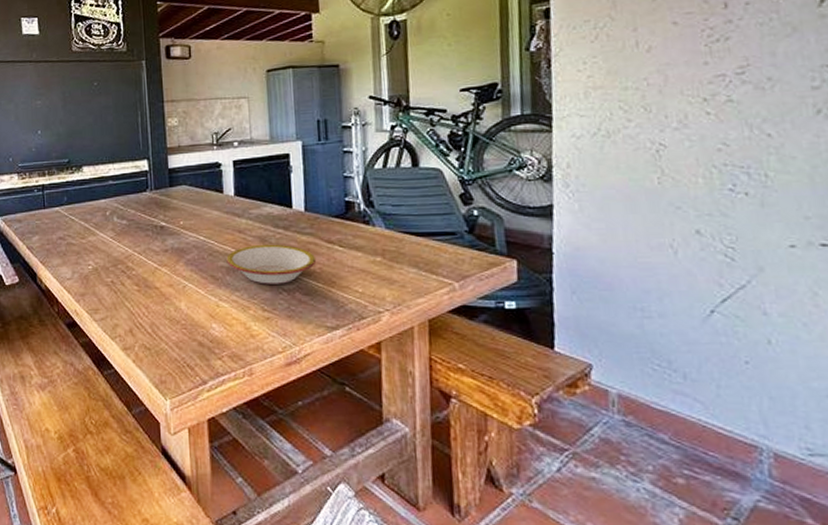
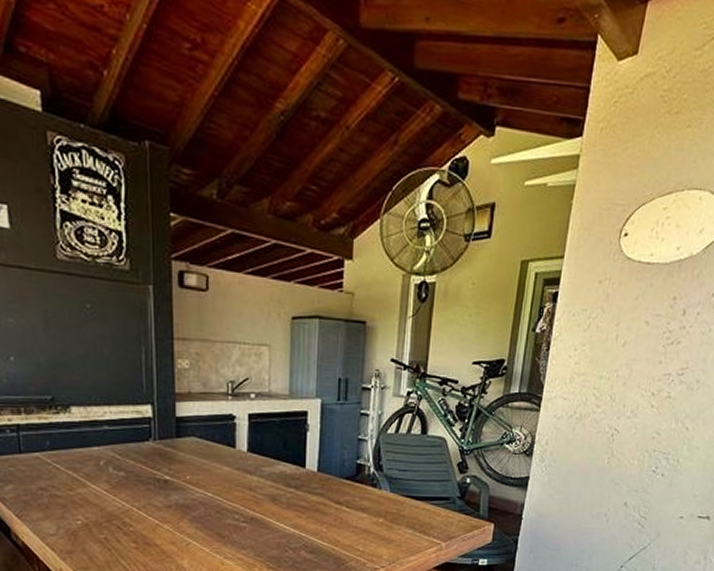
bowl: present [226,244,317,284] -> none [234,503,324,543]

